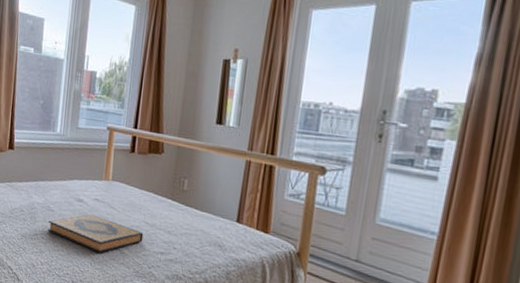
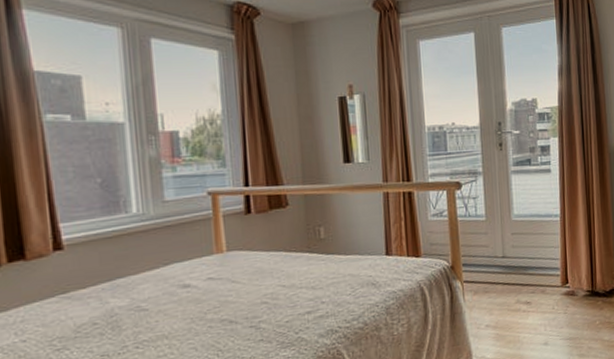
hardback book: present [48,214,144,253] -> none [142,297,282,340]

